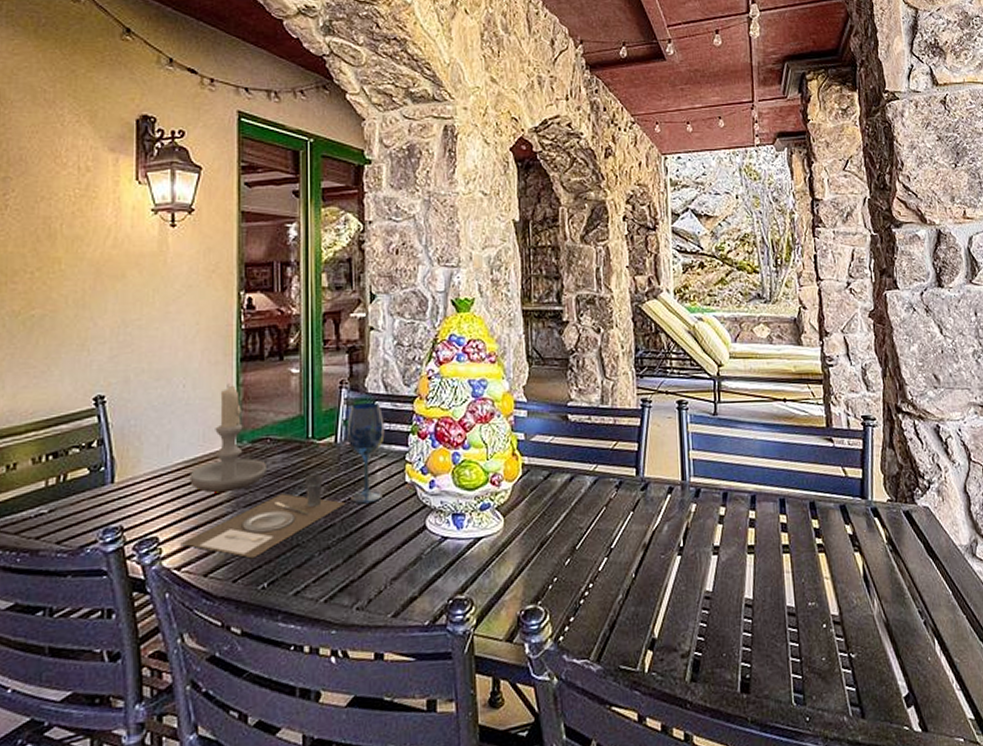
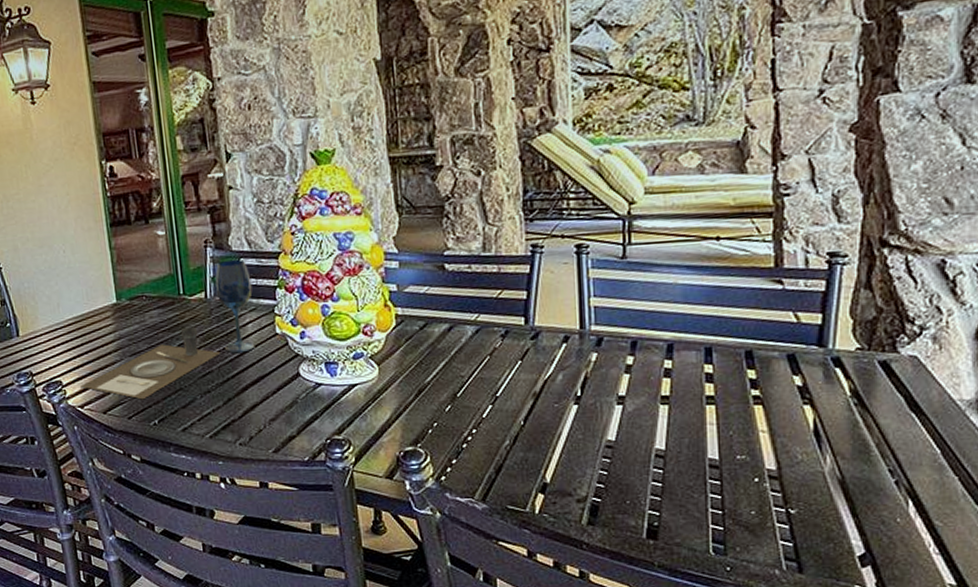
candle: present [189,383,266,494] -> none [79,247,146,345]

